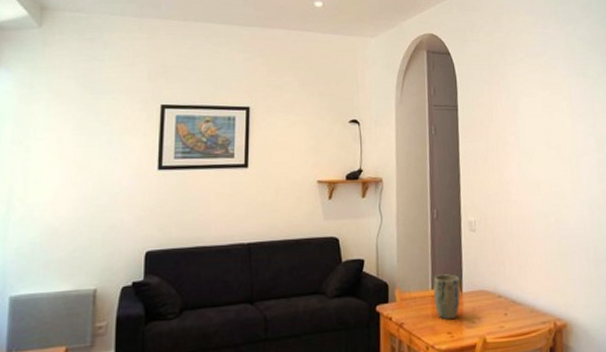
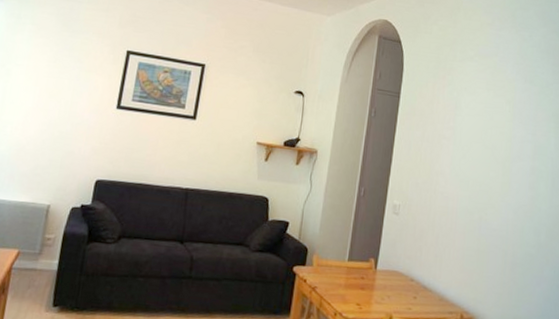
plant pot: present [433,274,461,320] -> none [348,249,377,293]

